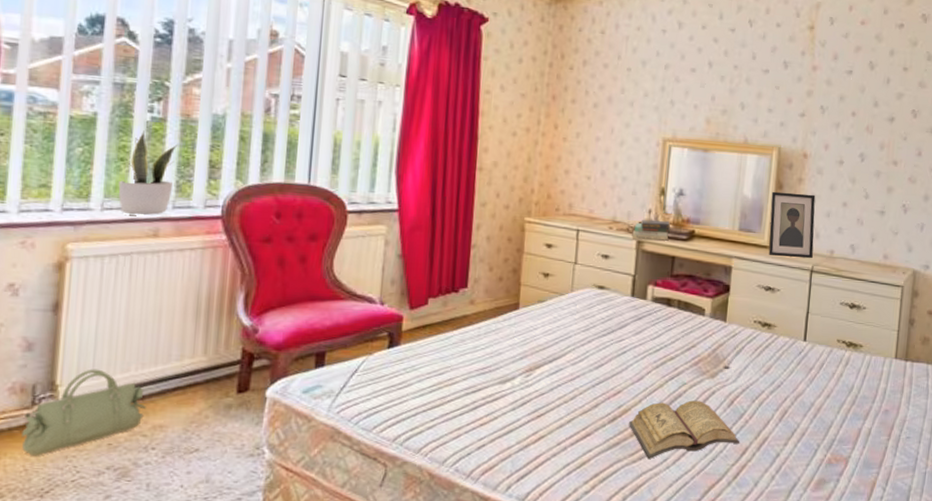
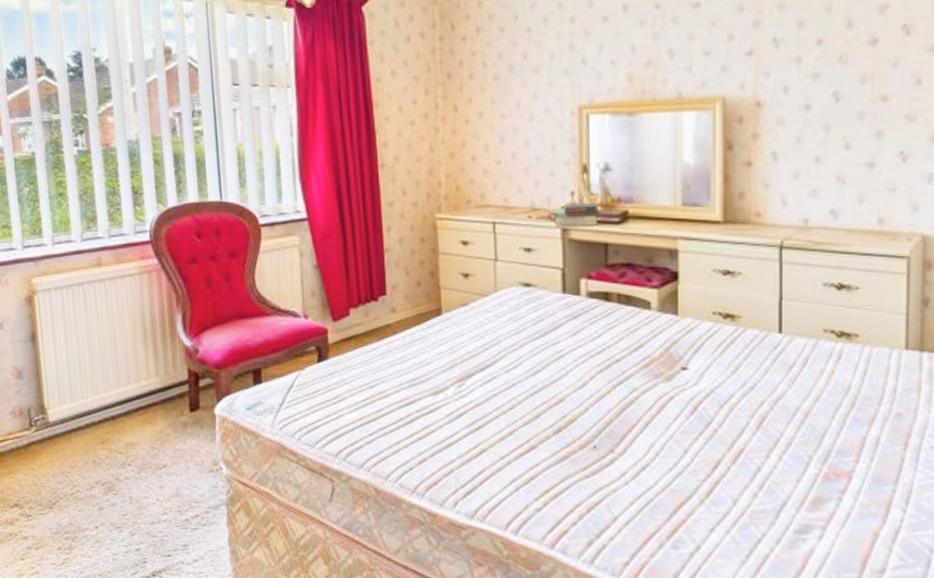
shoulder bag: present [22,369,146,456] -> none [26,392,118,472]
potted plant: present [118,130,183,216] -> none [62,164,110,247]
diary: present [629,400,739,459] -> none [576,407,709,474]
picture frame: present [768,191,816,259] -> none [719,152,781,233]

